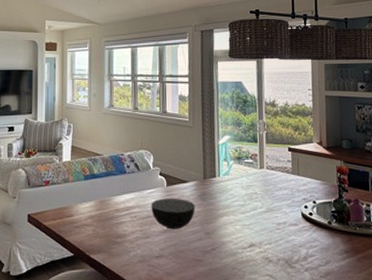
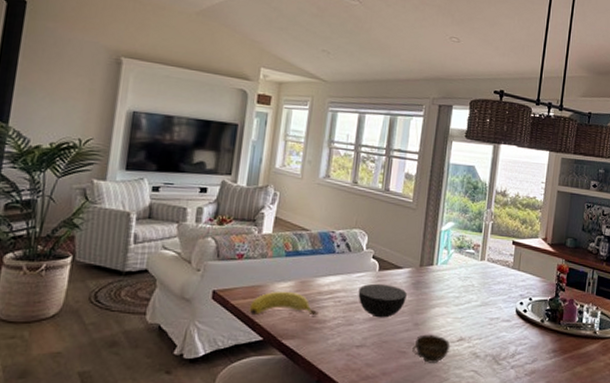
banana: none [59,210,118,234] -> present [249,291,319,316]
cup: none [207,242,243,270] -> present [412,334,451,363]

